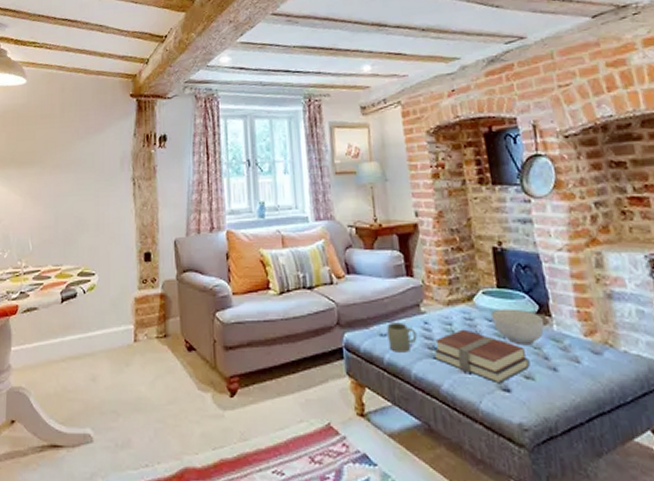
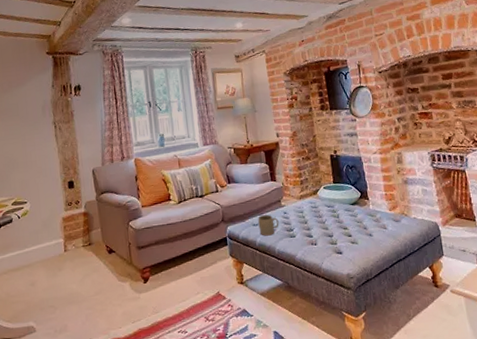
books: present [433,329,530,384] -> none [290,214,355,249]
bowl: present [490,308,544,346] -> none [329,196,364,222]

